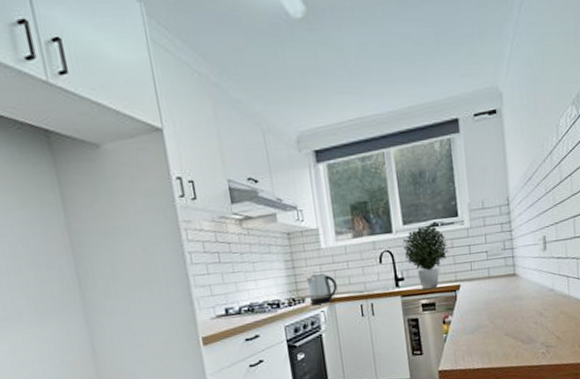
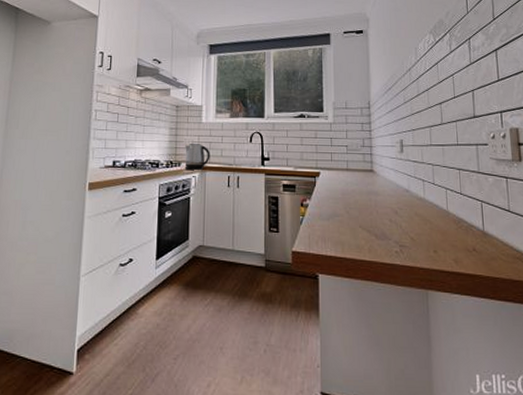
potted plant: present [403,226,449,290] -> none [272,116,313,172]

